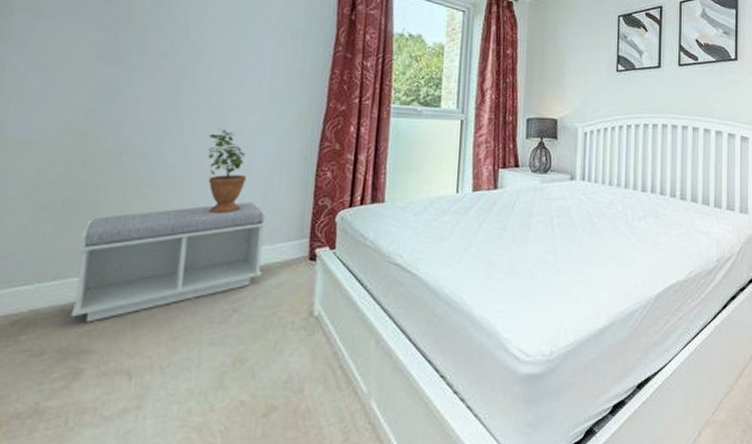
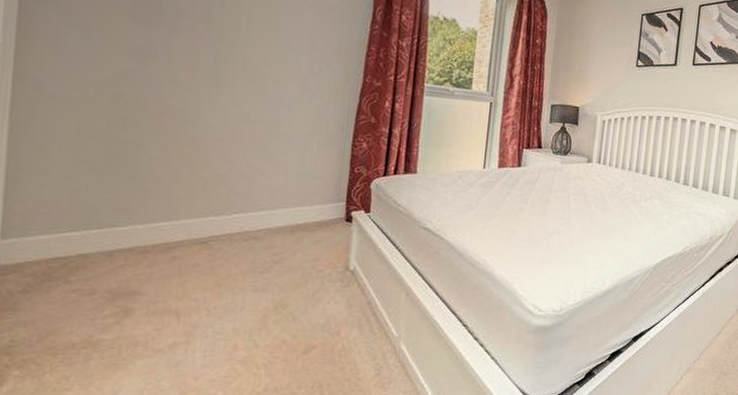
bench: present [71,202,267,323] -> none [119,166,306,268]
potted plant: present [208,129,246,213] -> none [247,96,285,176]

